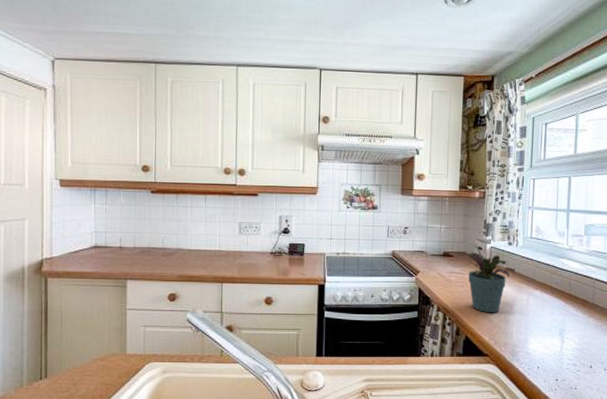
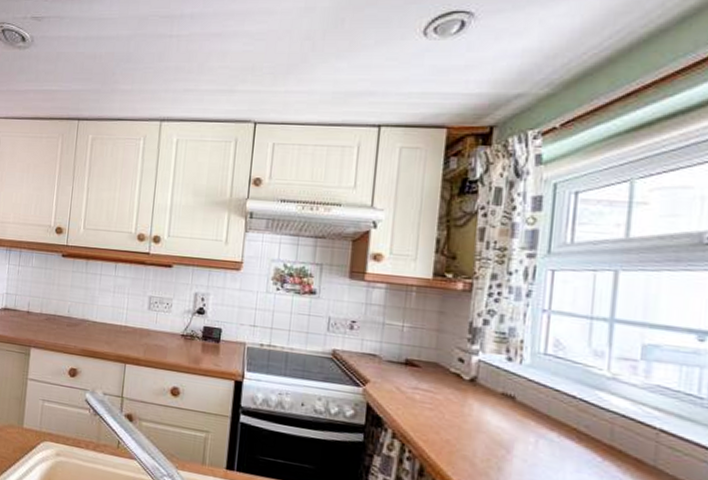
potted plant: present [465,243,510,313] -> none [437,352,507,455]

